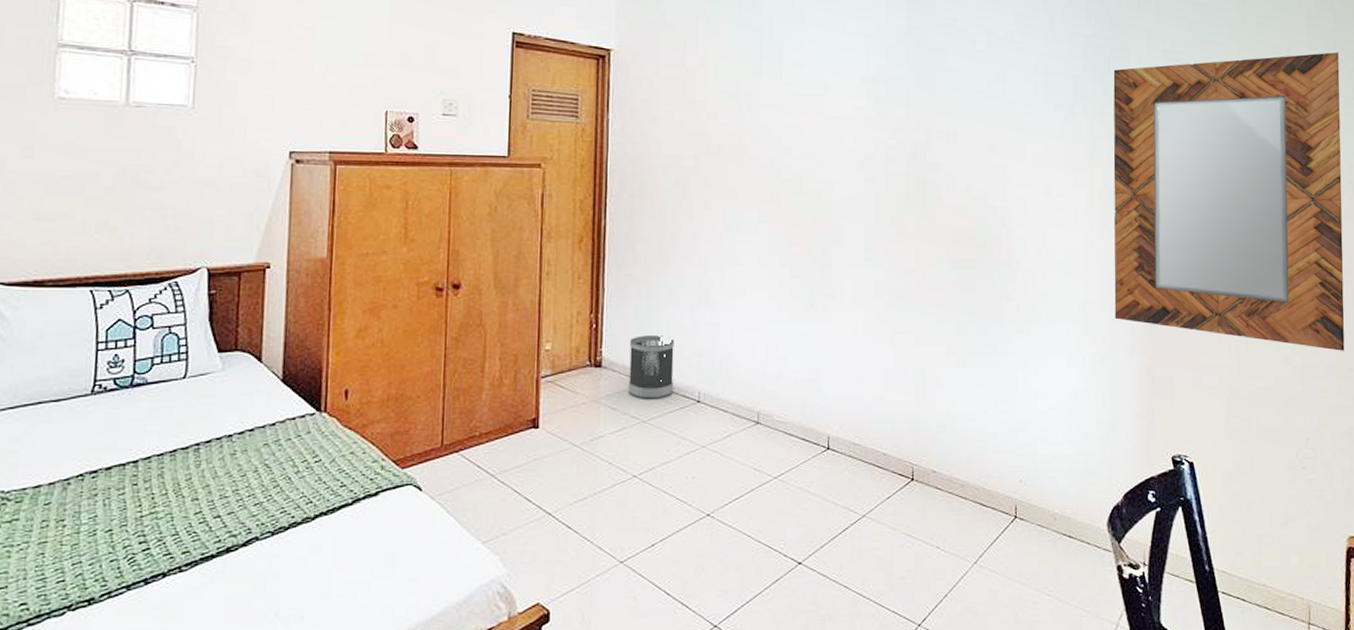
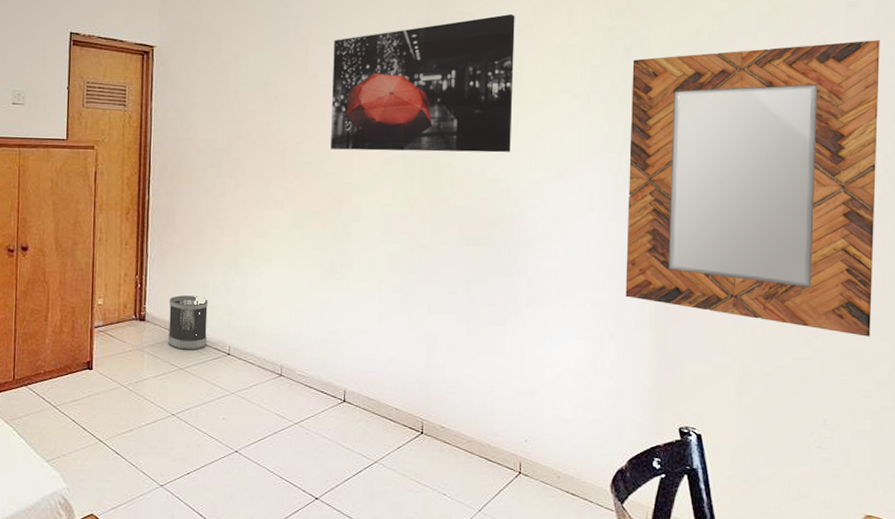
wall art: none [809,20,997,168] -> present [331,13,515,153]

